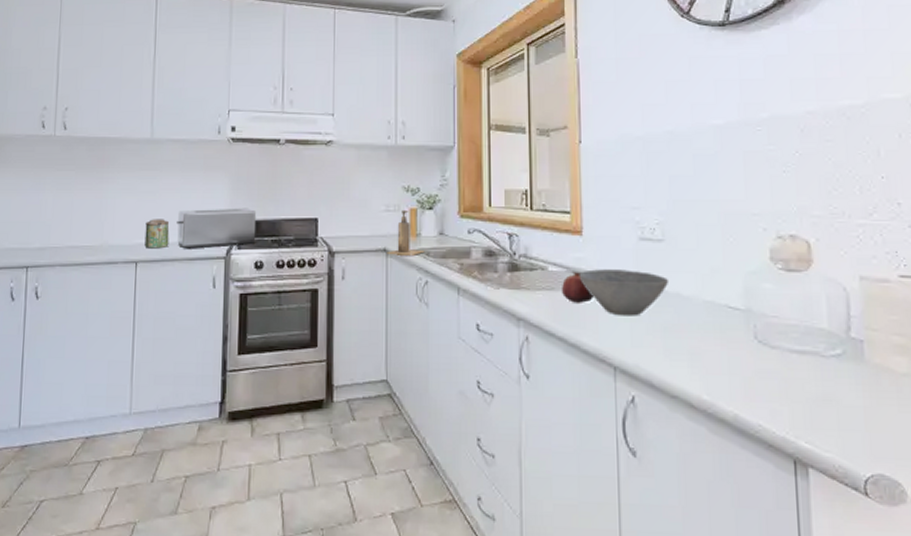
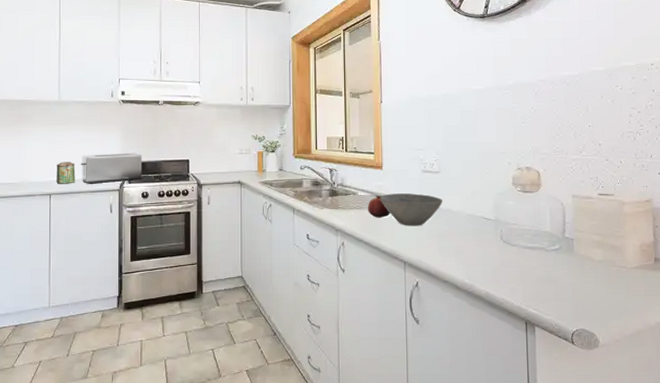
soap dispenser: present [387,209,425,257] -> none [241,152,269,187]

